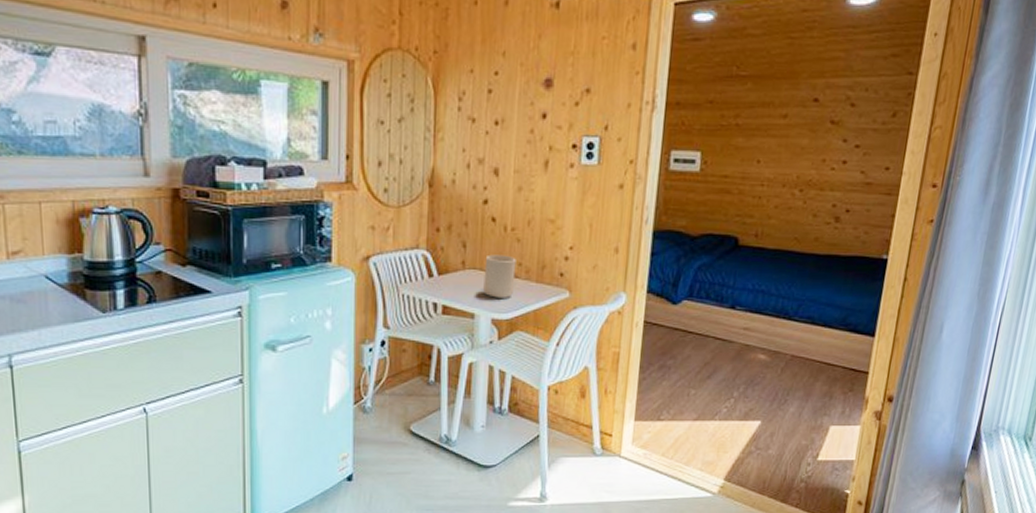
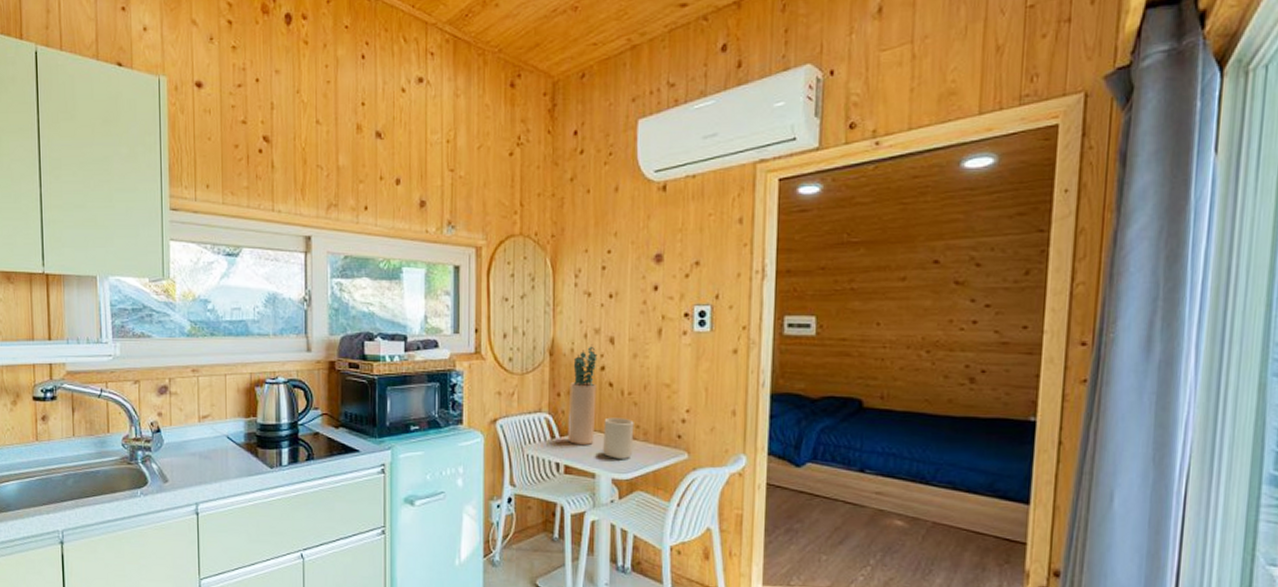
vase: none [446,175,481,285] -> present [567,344,598,446]

